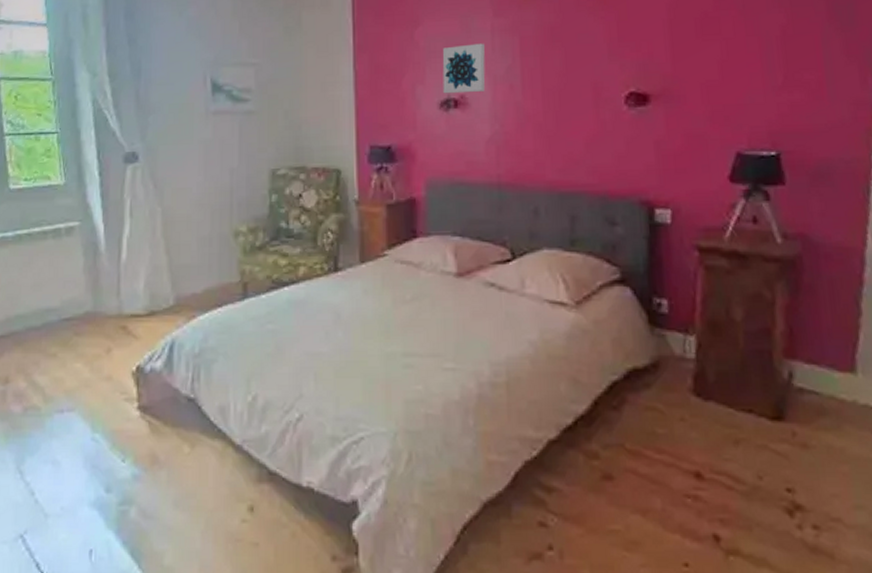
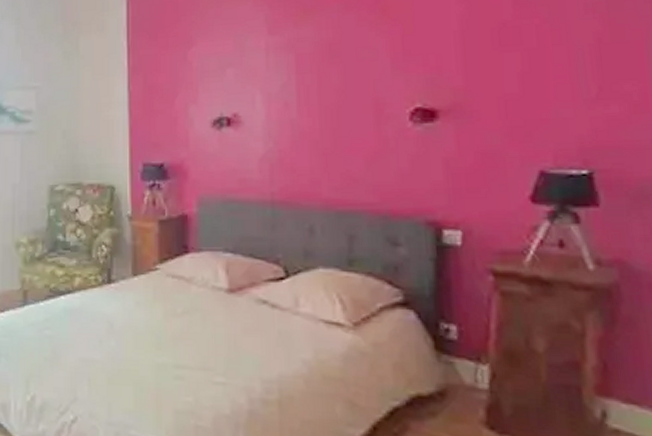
wall art: present [442,43,486,94] -> none [215,61,259,113]

